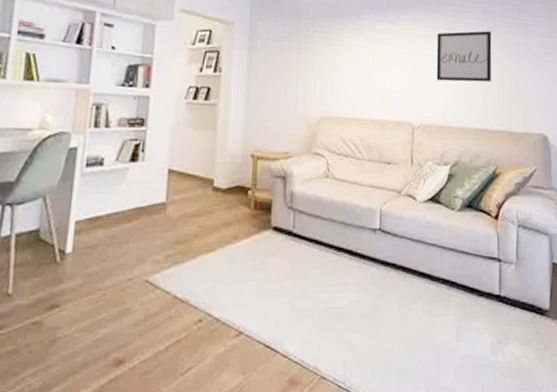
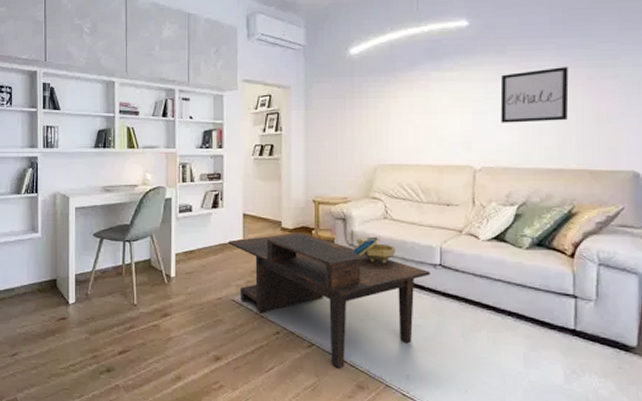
coffee table: none [147,193,370,361] -> present [229,232,430,368]
decorative container: none [291,198,336,230] -> present [352,236,395,264]

